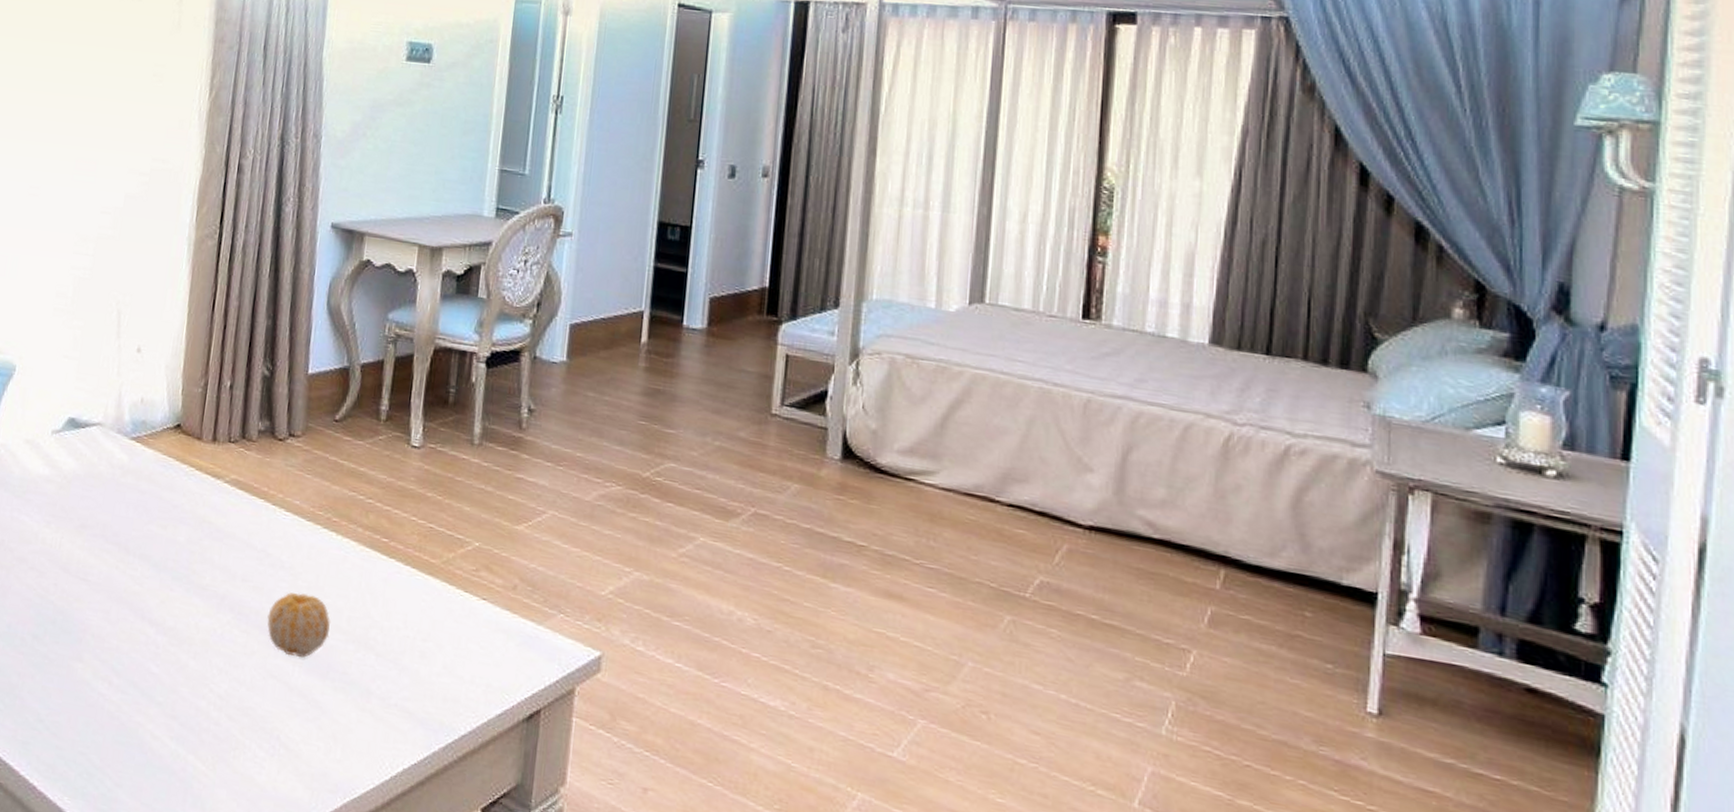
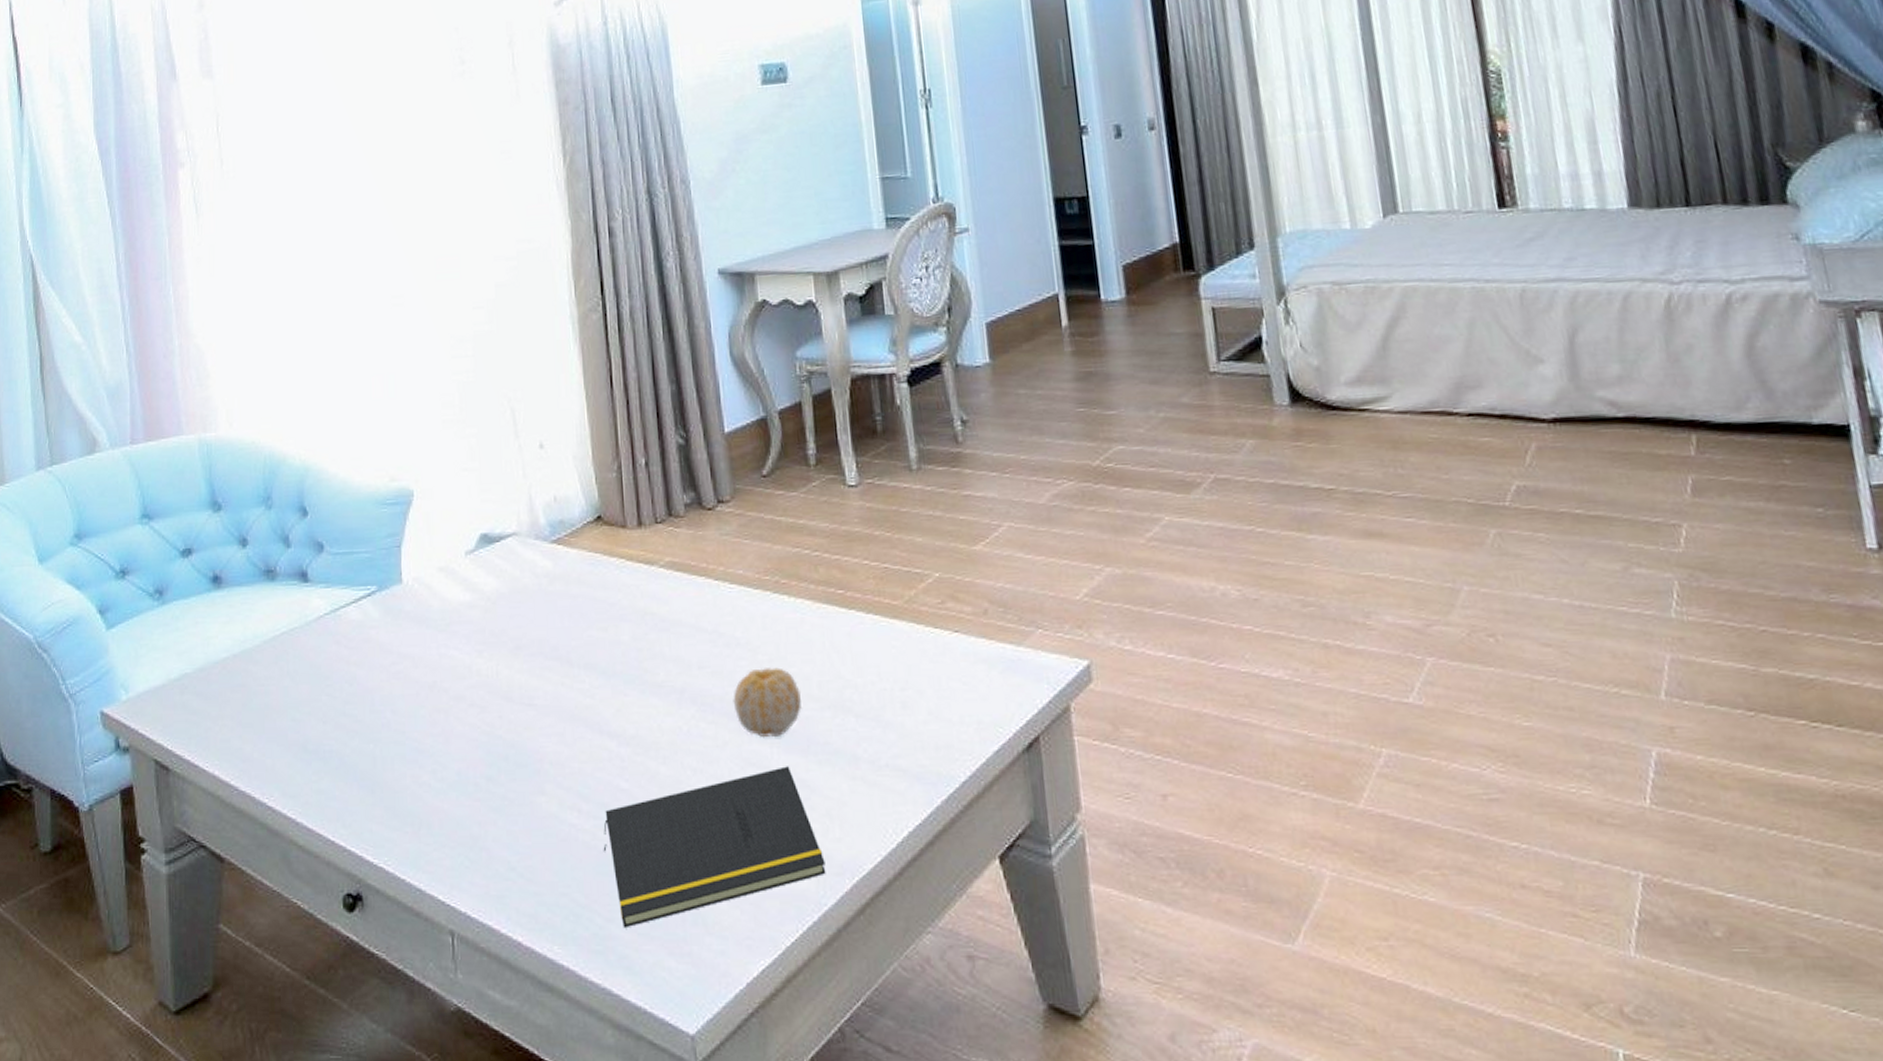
notepad: none [124,685,322,796] -> present [603,766,826,929]

